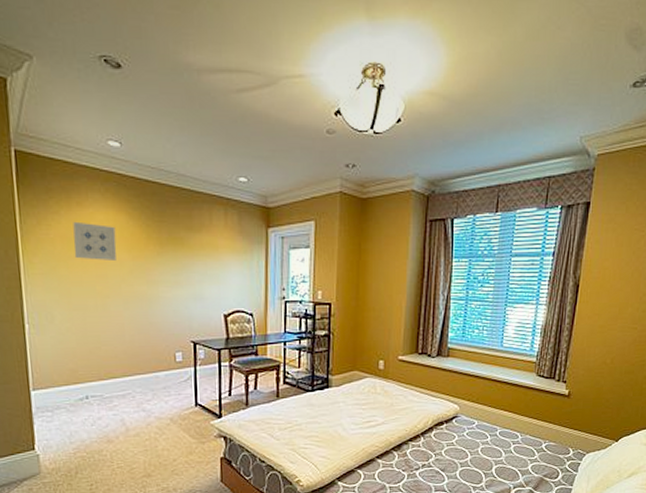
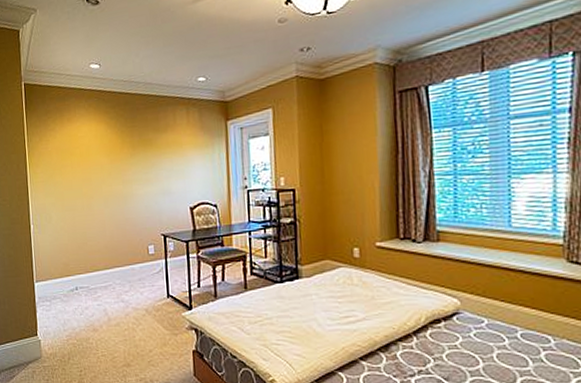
wall art: present [73,221,117,260] -> none [65,135,98,167]

